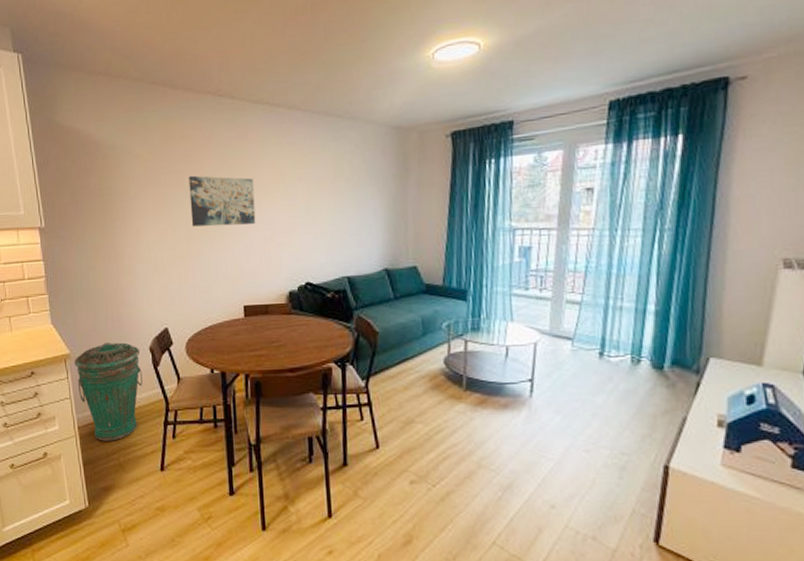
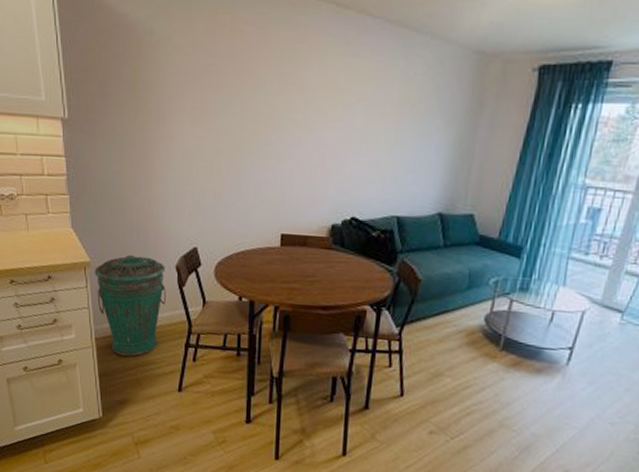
wall art: present [188,175,256,227] -> none [233,79,308,146]

